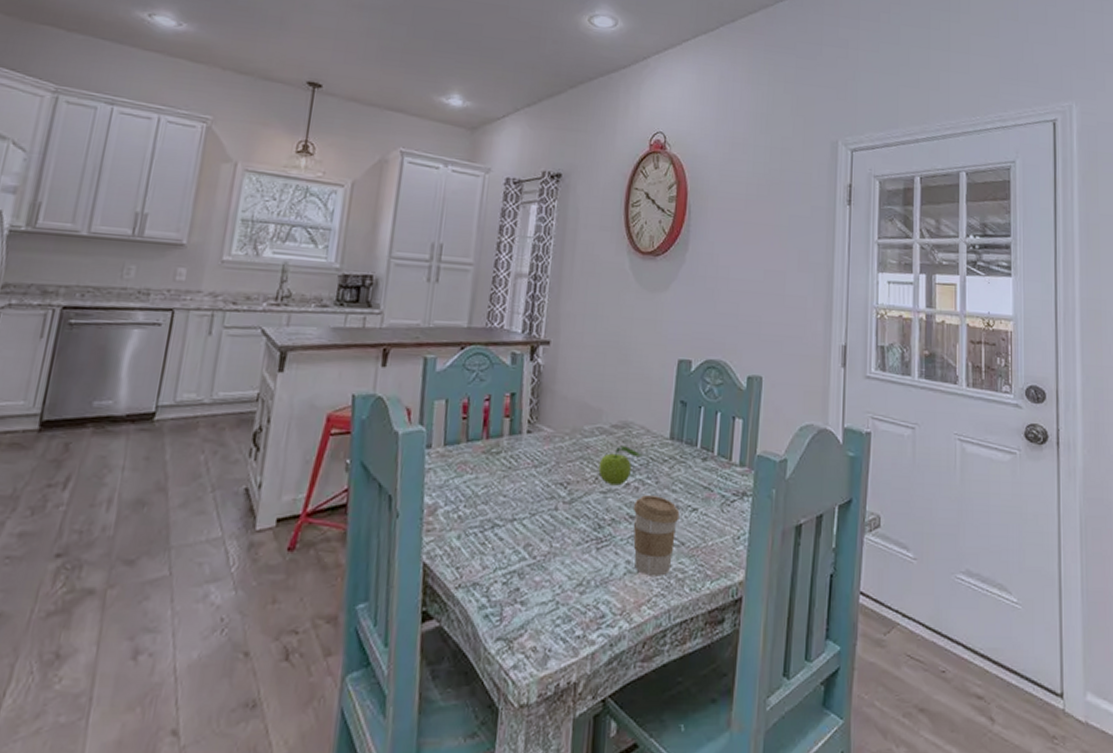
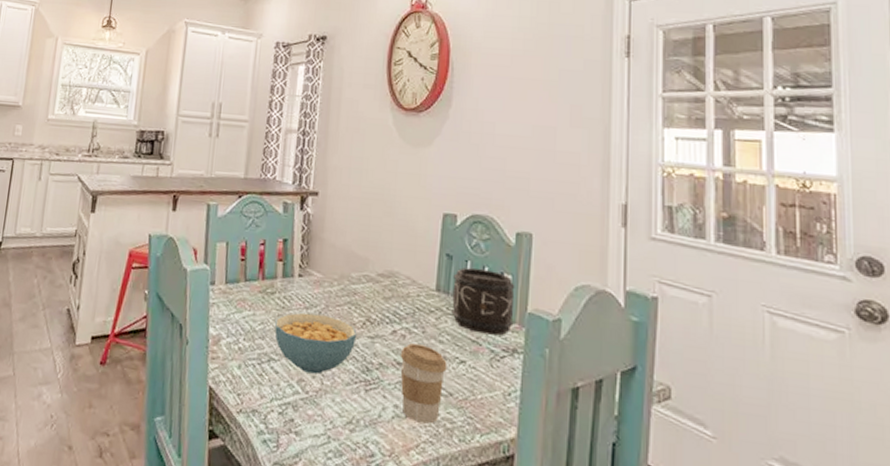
cereal bowl: none [499,471,589,537] -> present [274,312,357,375]
fruit: present [598,445,644,486] -> none [366,294,410,332]
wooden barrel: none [684,414,746,480] -> present [451,268,515,336]

